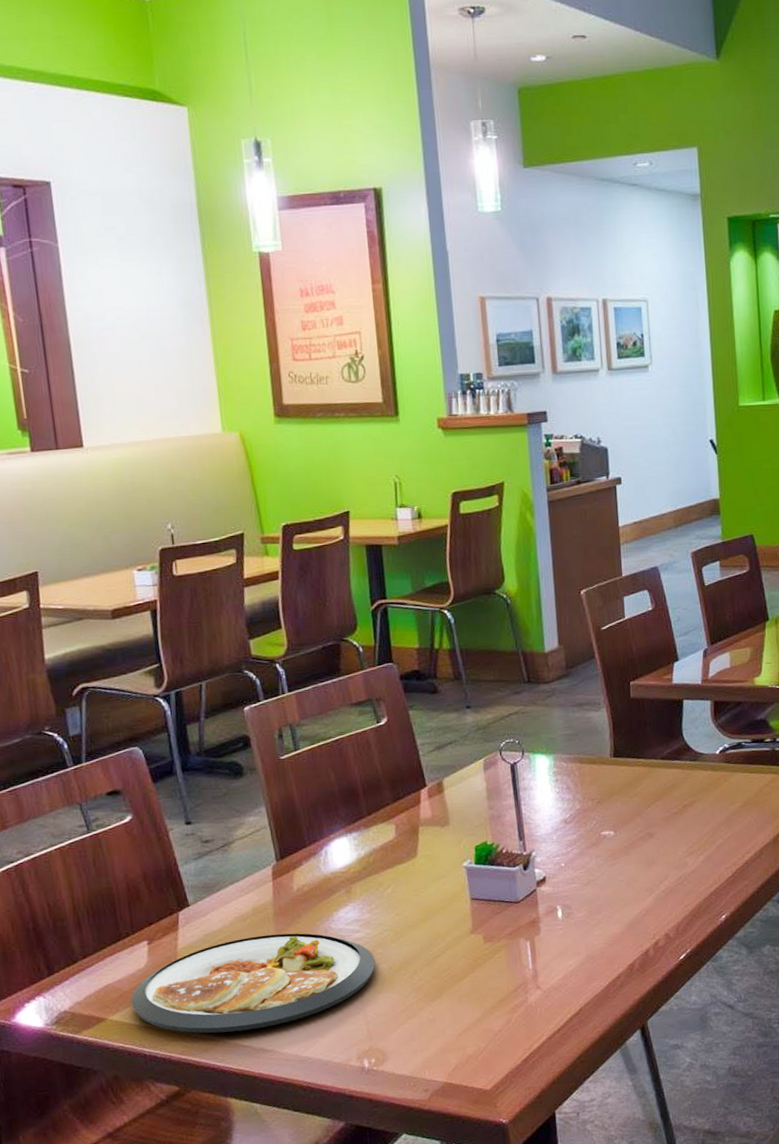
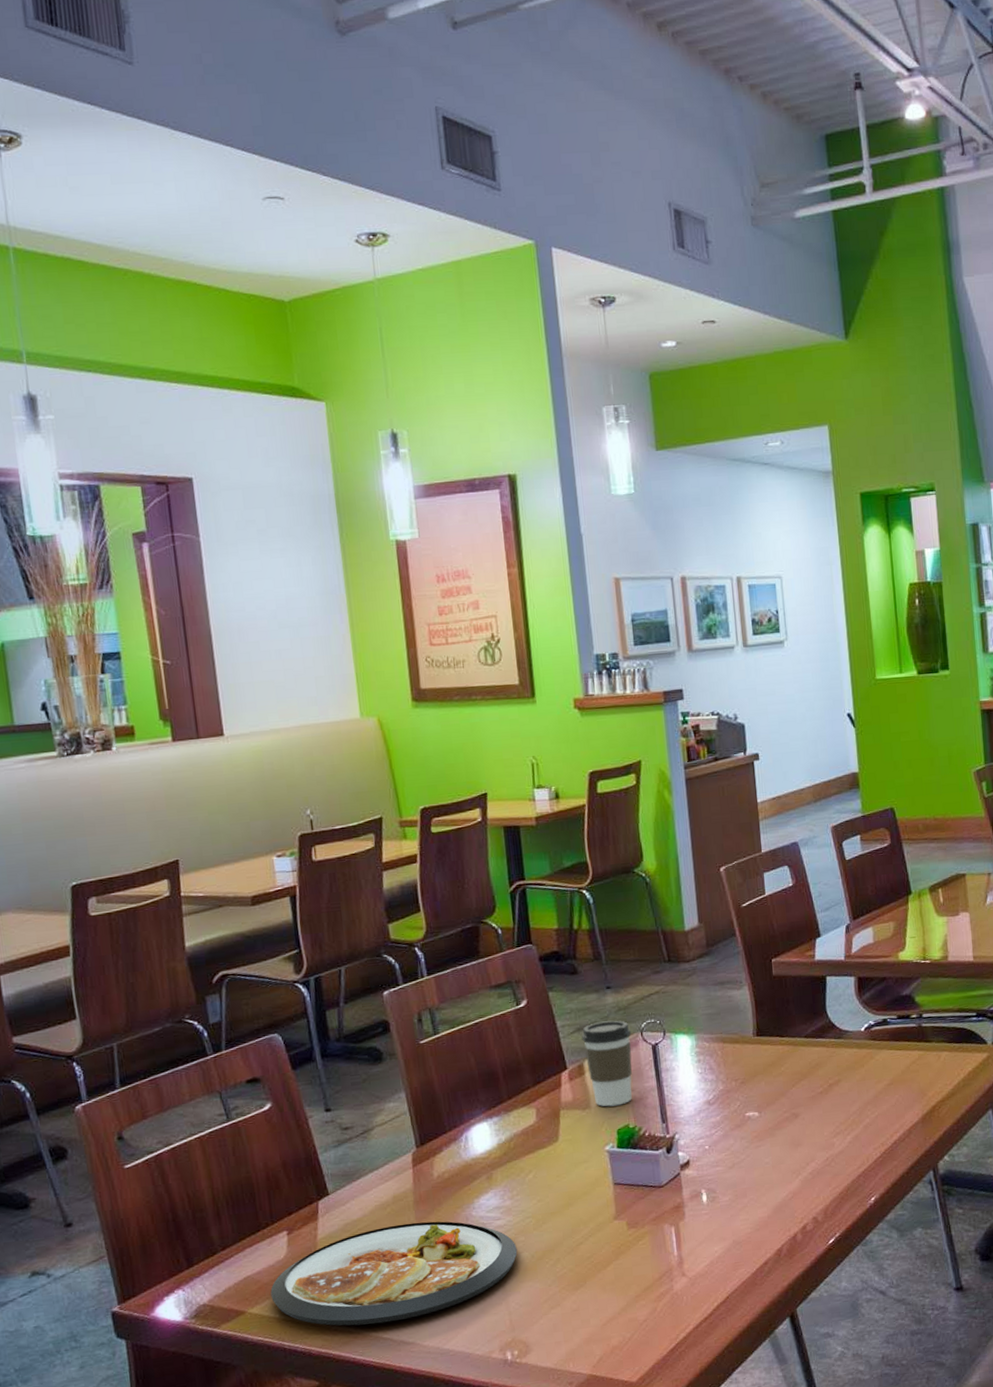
coffee cup: none [441,739,491,824] -> present [581,1020,632,1107]

